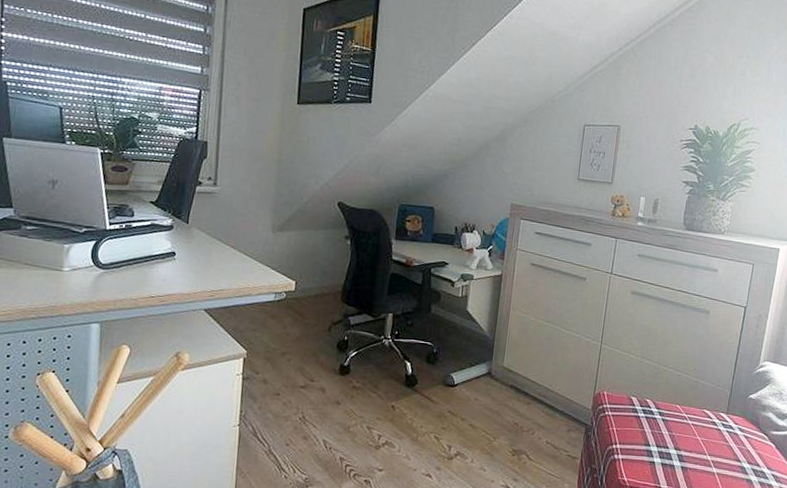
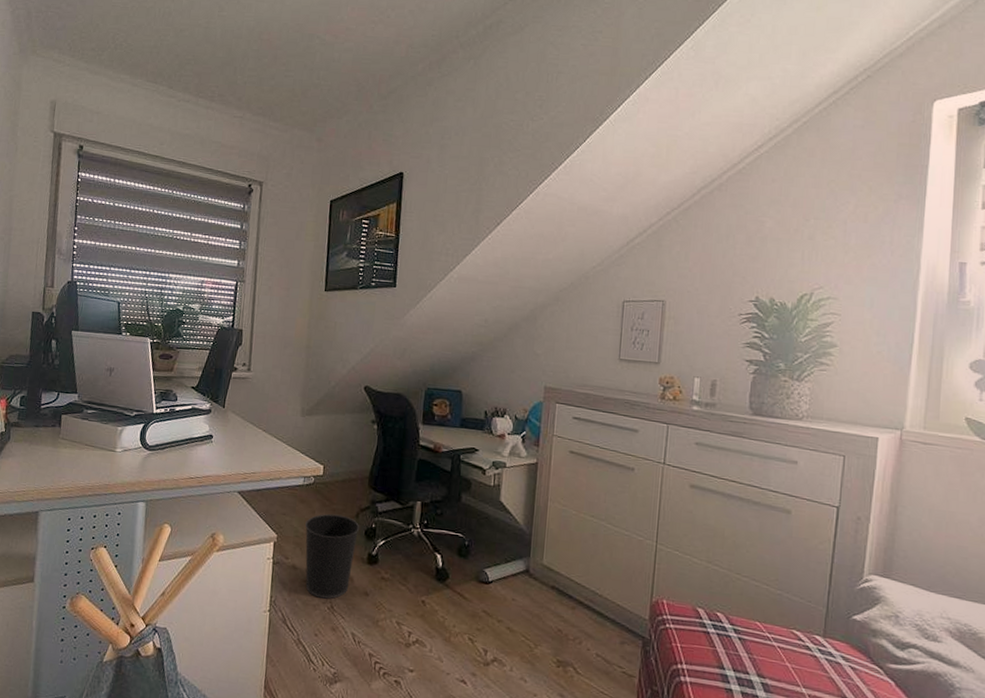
wastebasket: none [276,328,332,410] -> present [305,513,360,599]

